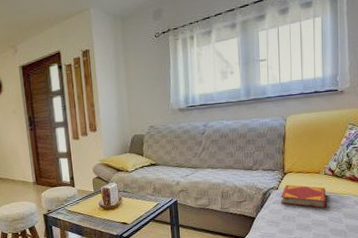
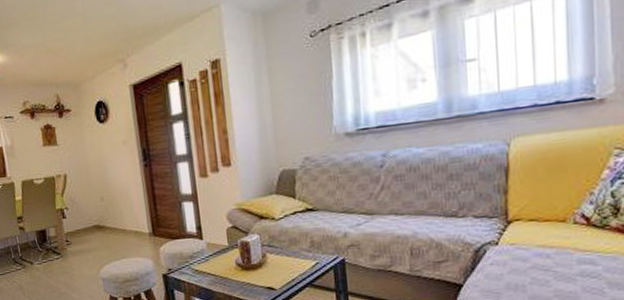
hardback book: present [281,185,326,208] -> none [502,238,577,273]

